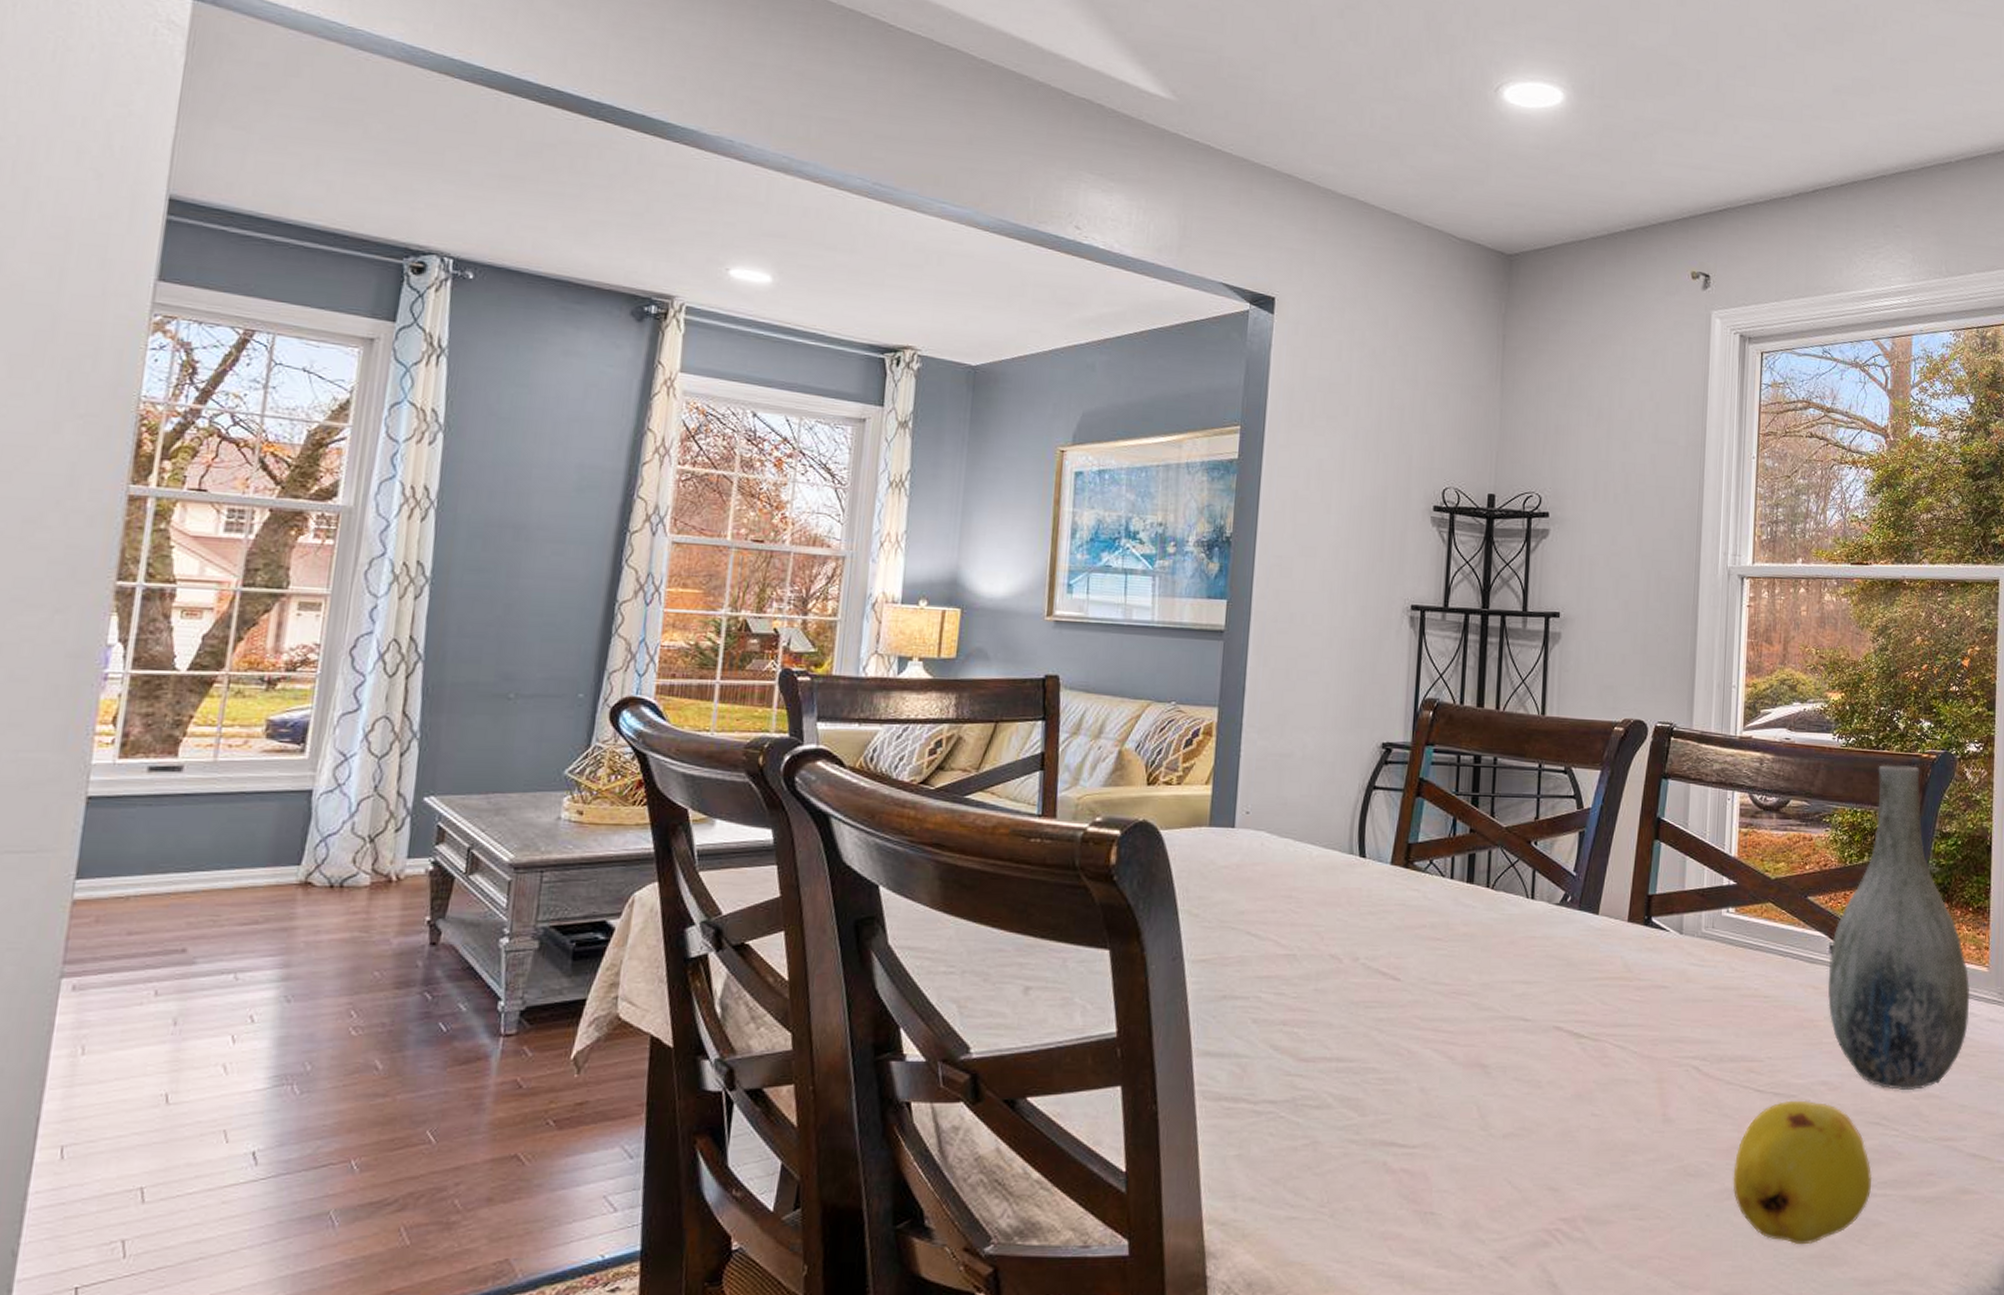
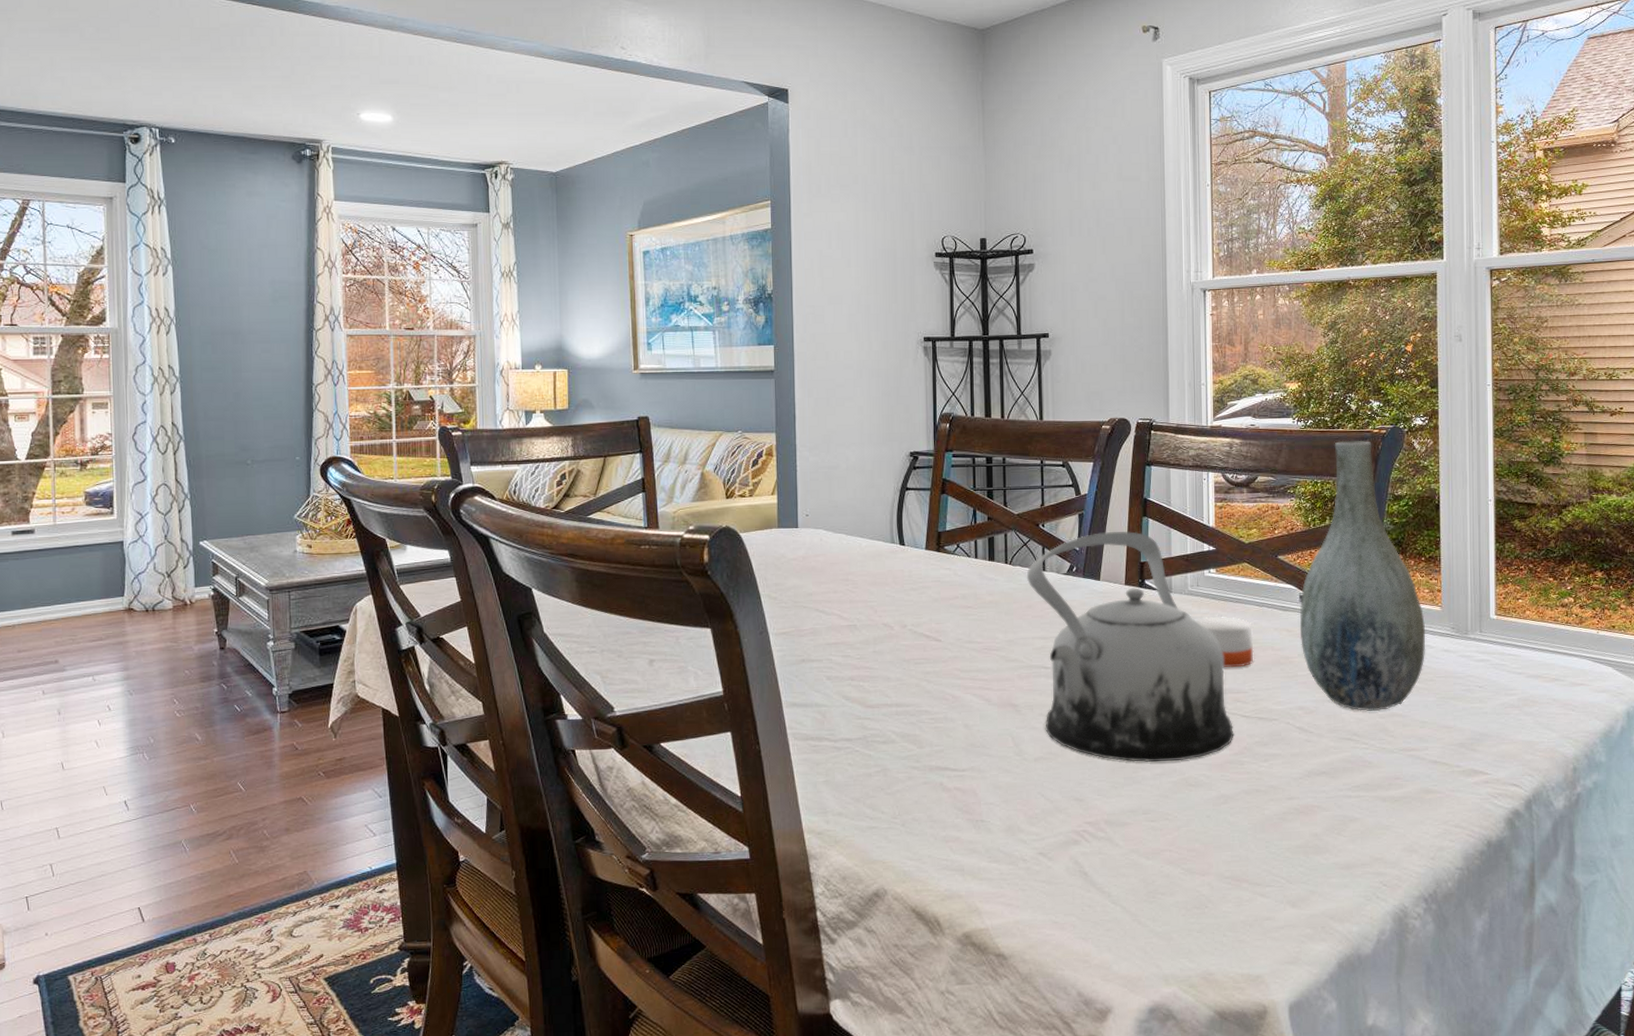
teapot: none [1510,855,1745,1145] -> present [1026,531,1234,762]
candle: none [1709,966,1774,1030] -> present [1196,616,1254,668]
fruit: present [1733,1100,1872,1245] -> none [1227,722,1347,838]

